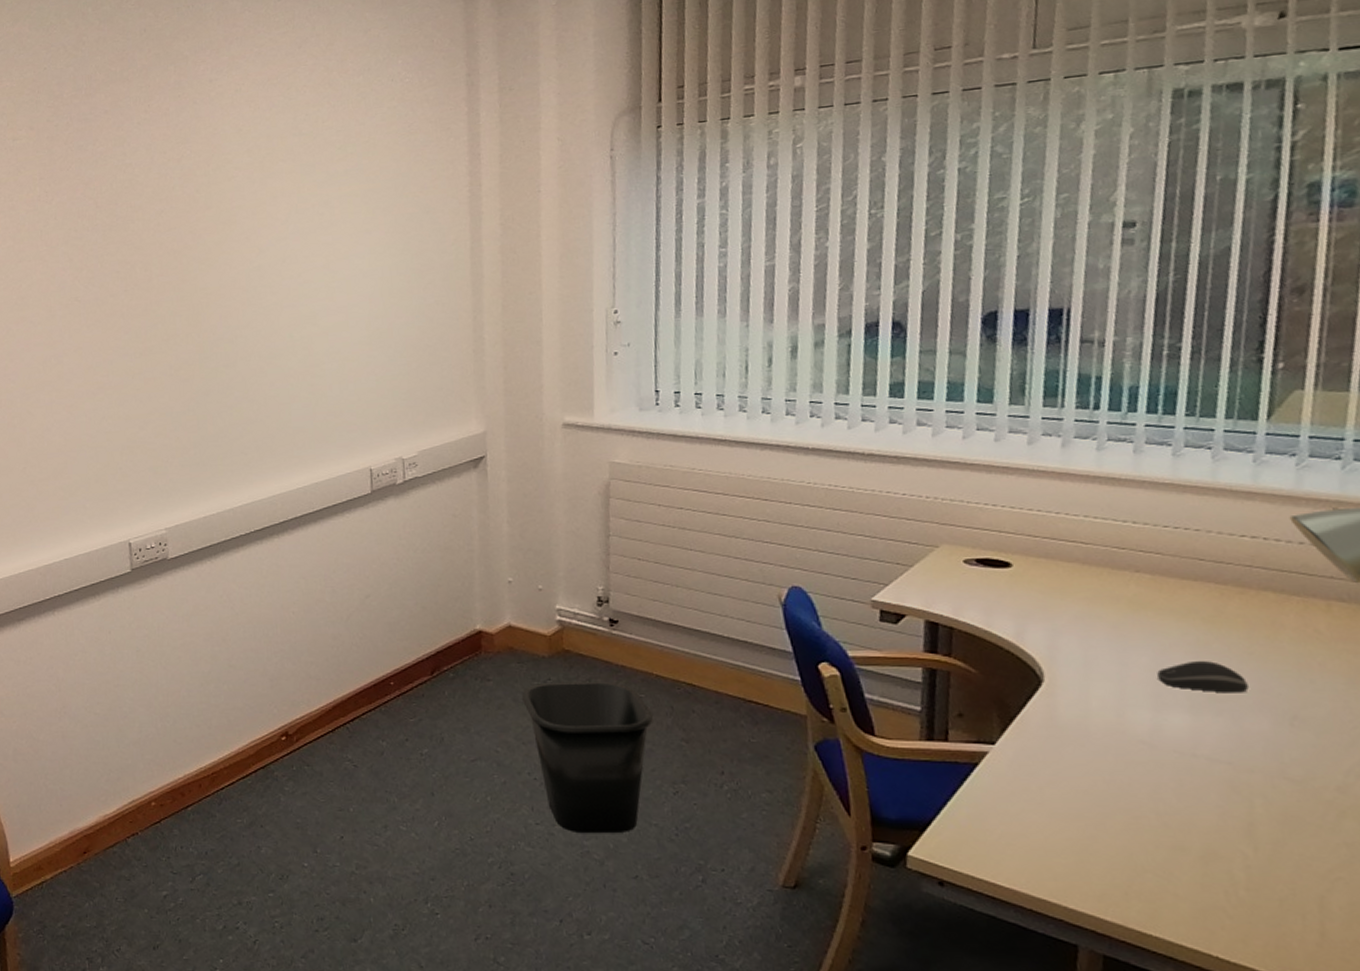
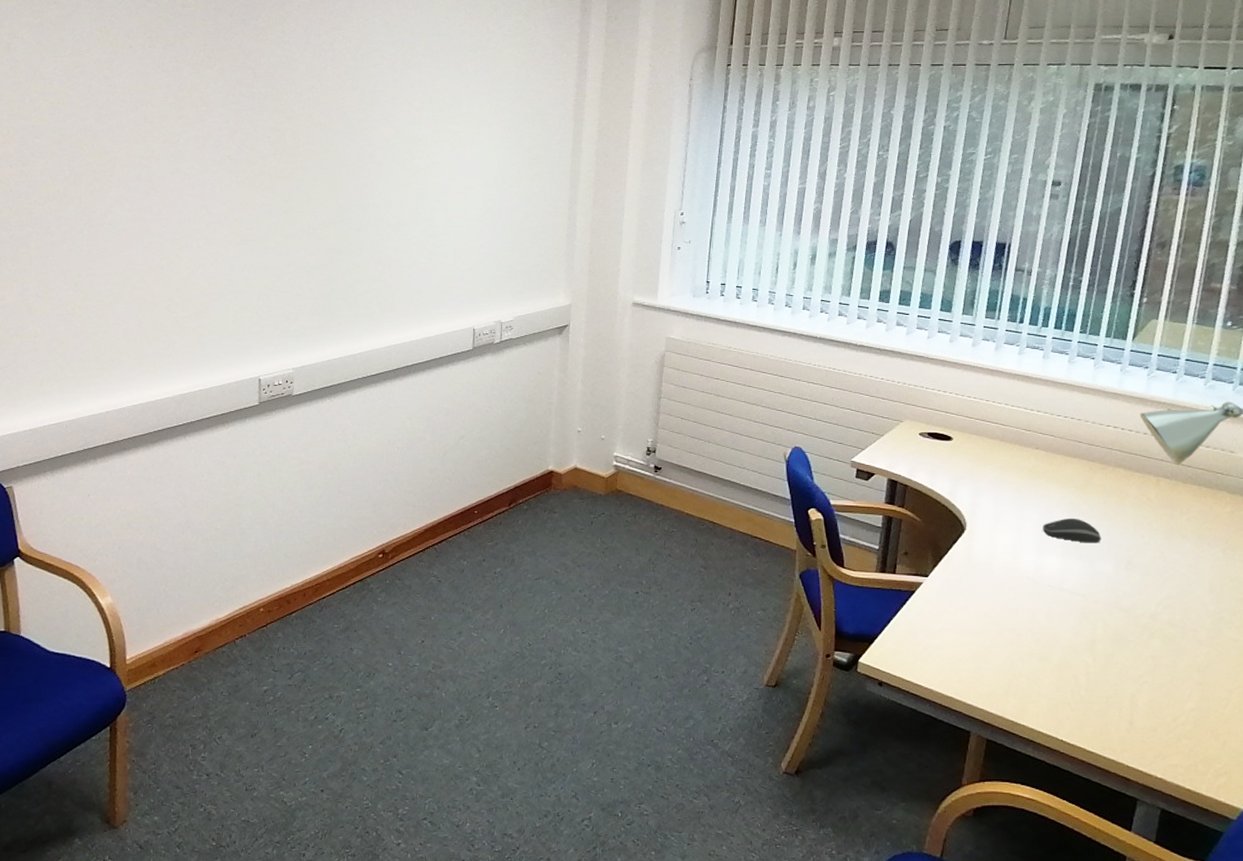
waste bin: present [522,681,655,834] -> none [581,516,682,642]

